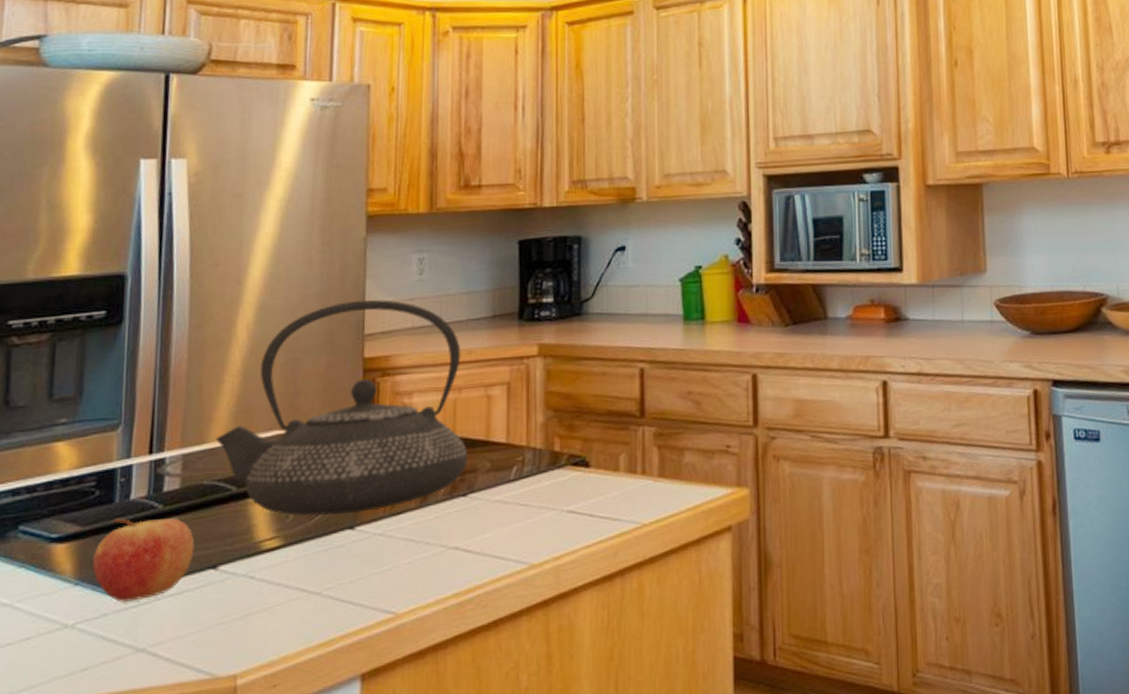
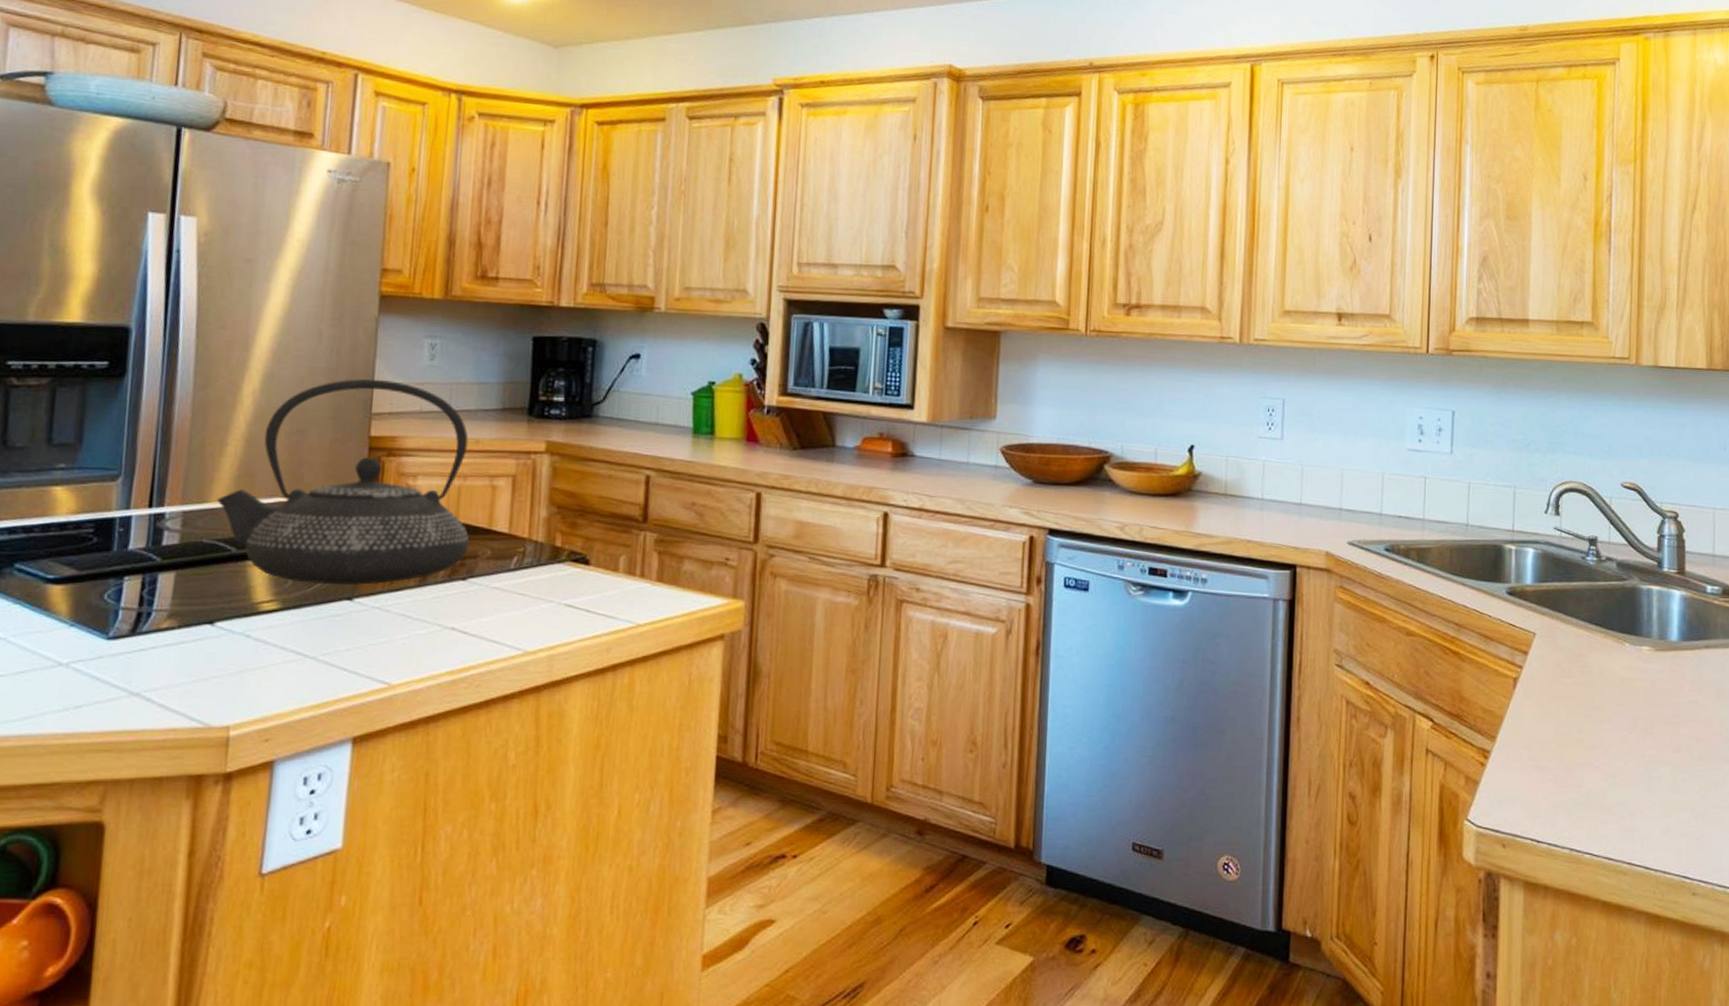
fruit: present [92,518,195,602] -> none [88,566,192,647]

